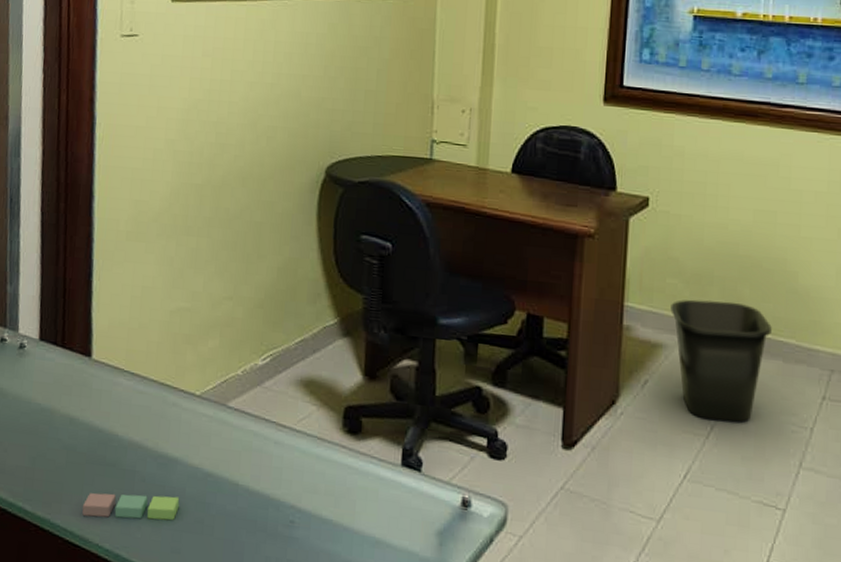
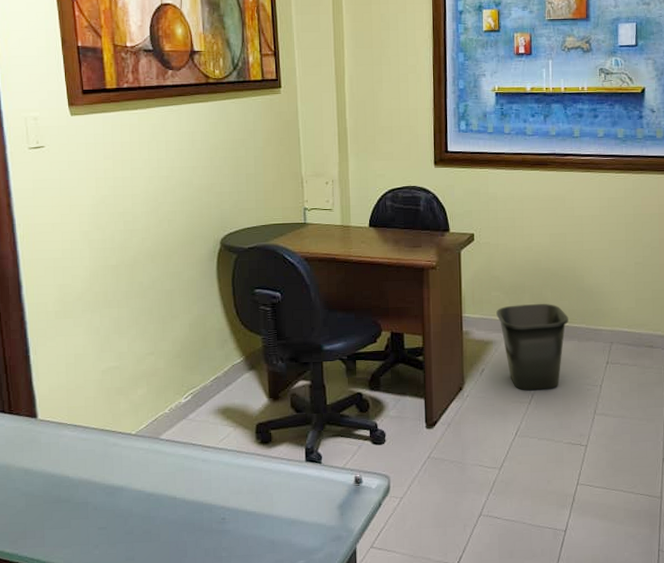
sticky notes: present [82,492,180,521] -> none [45,516,129,545]

